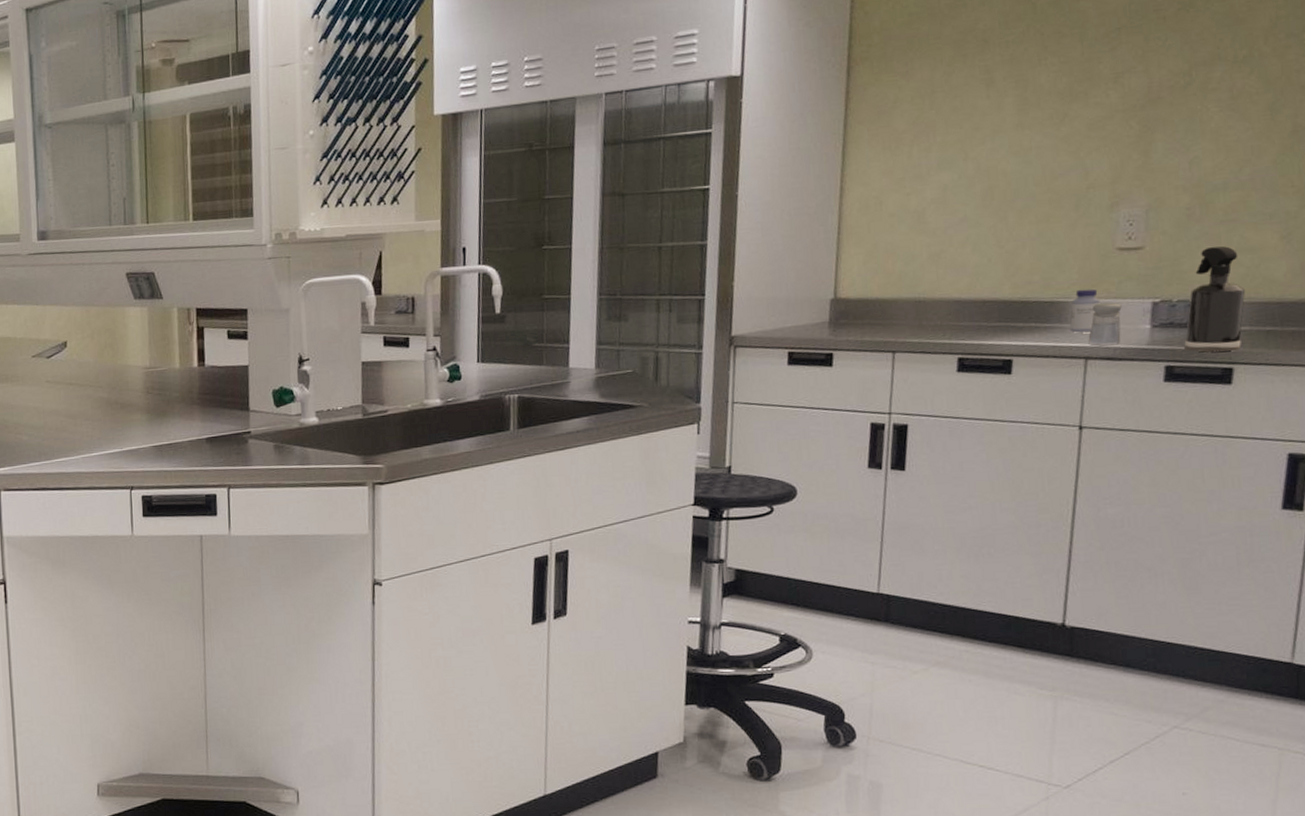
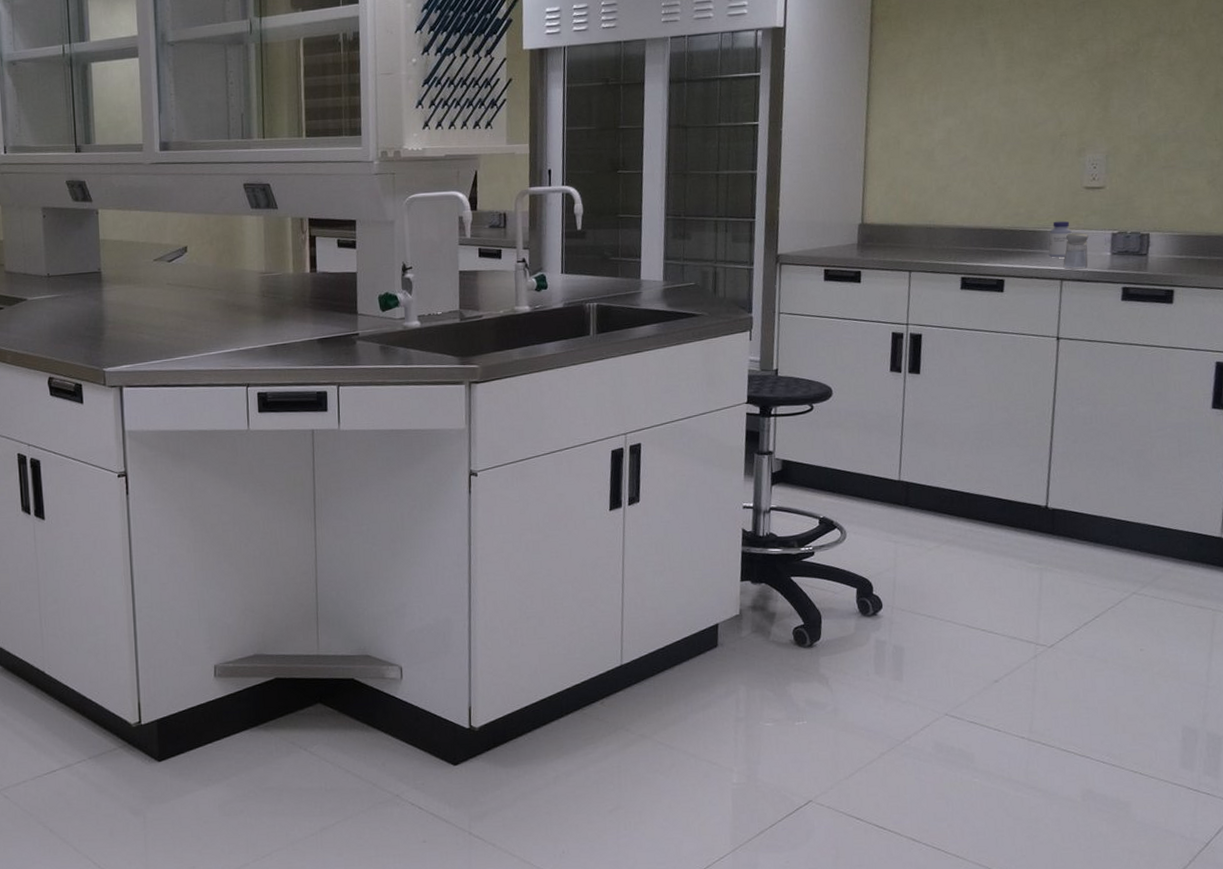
spray bottle: present [1184,246,1246,353] -> none [1136,188,1183,277]

